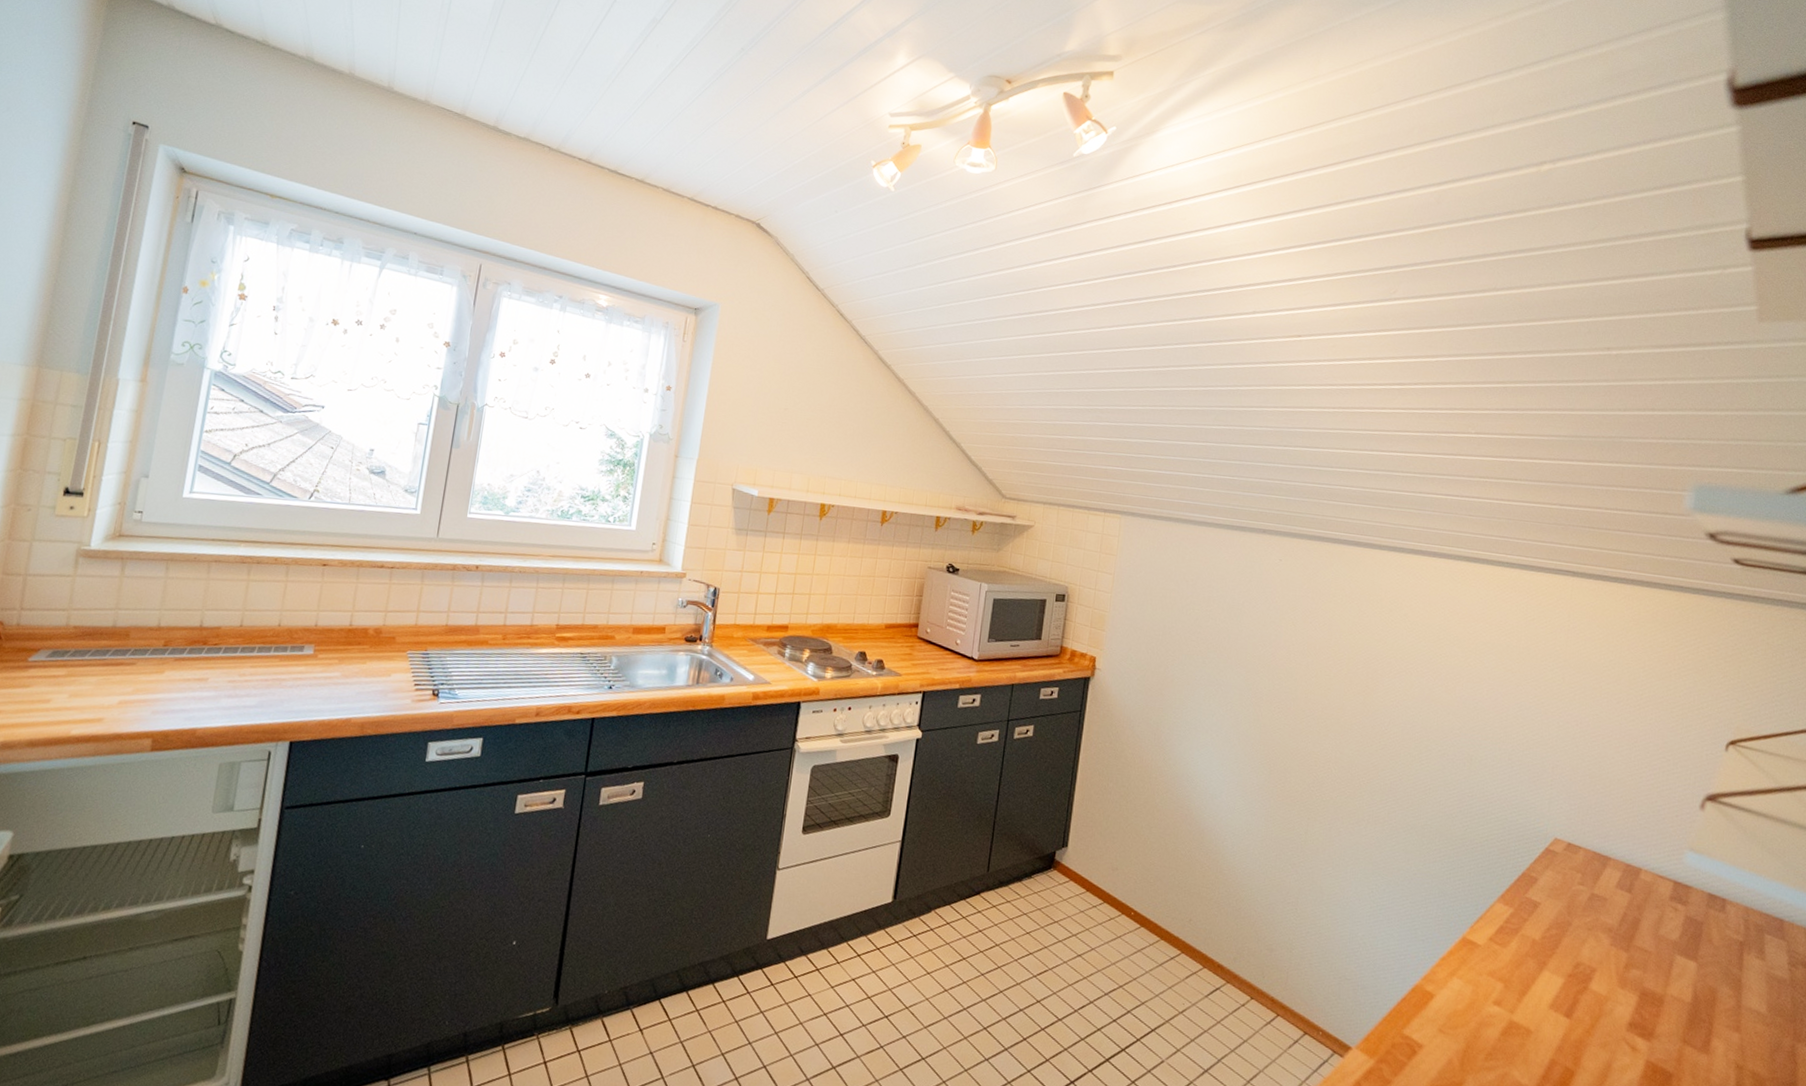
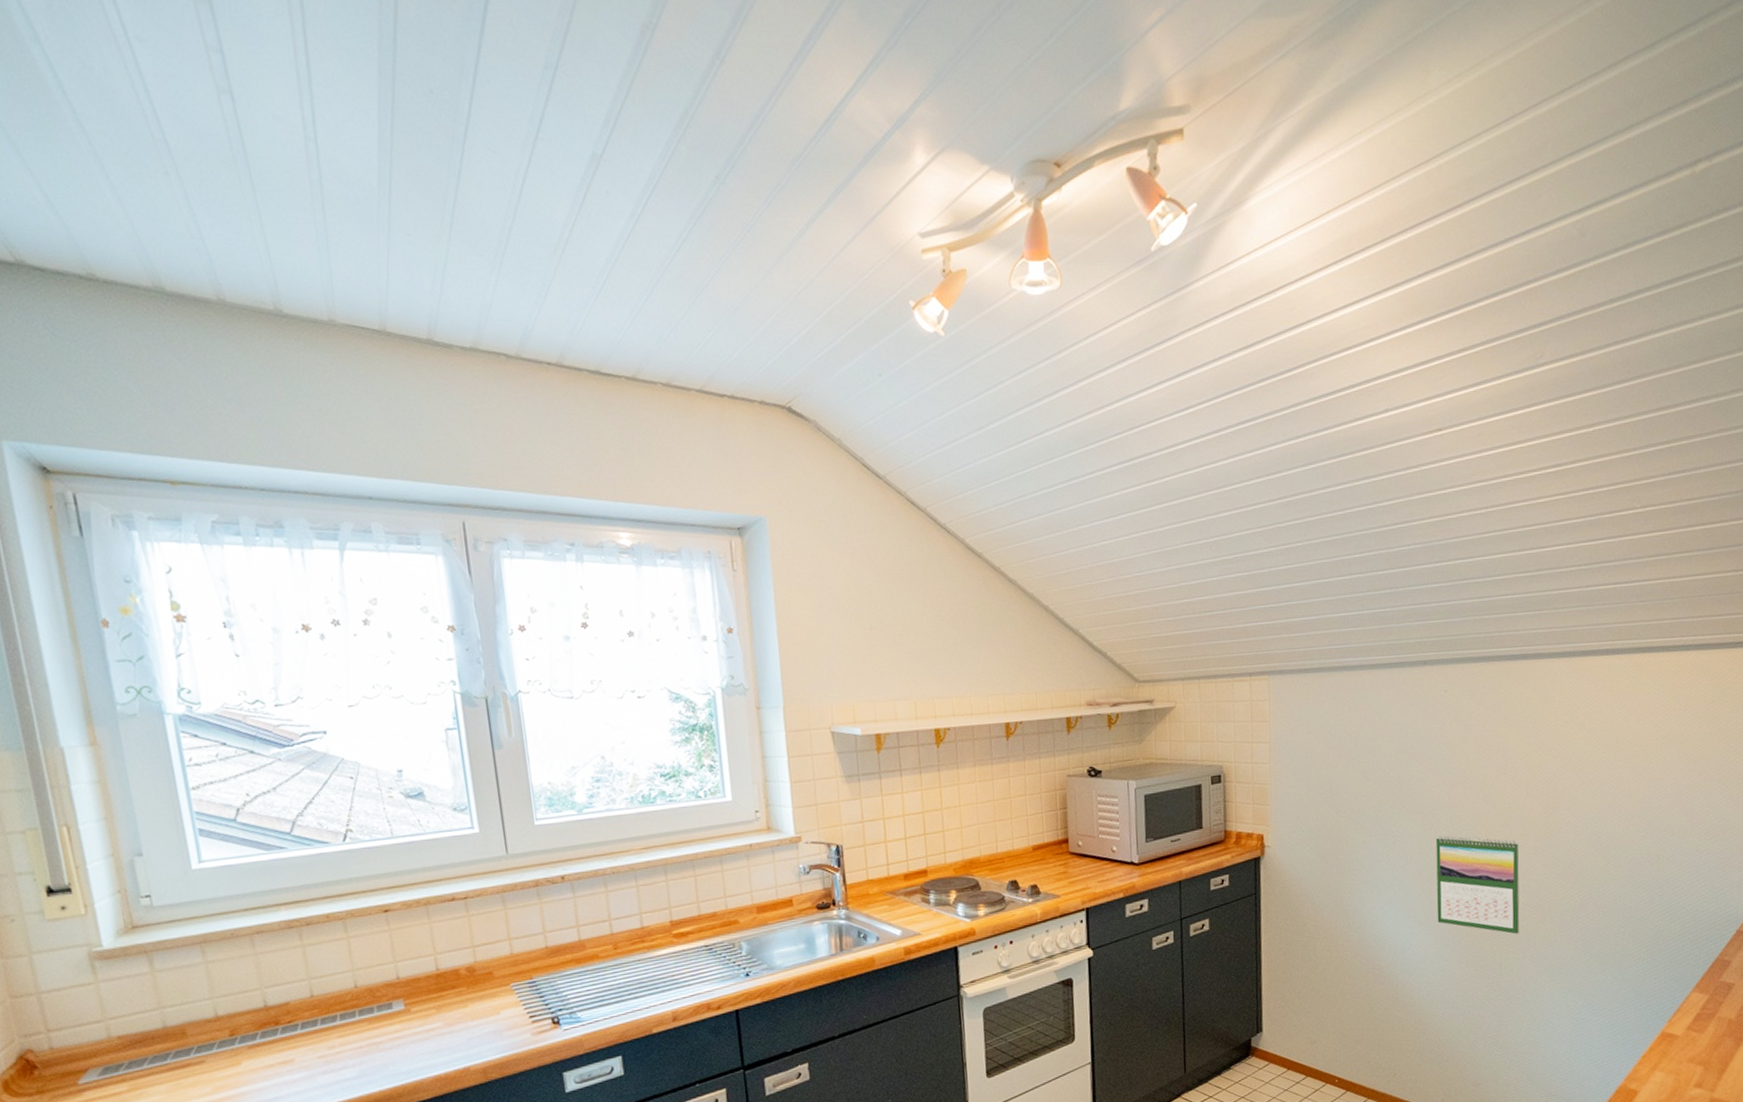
calendar: none [1249,692,1336,804] -> present [1435,835,1520,934]

